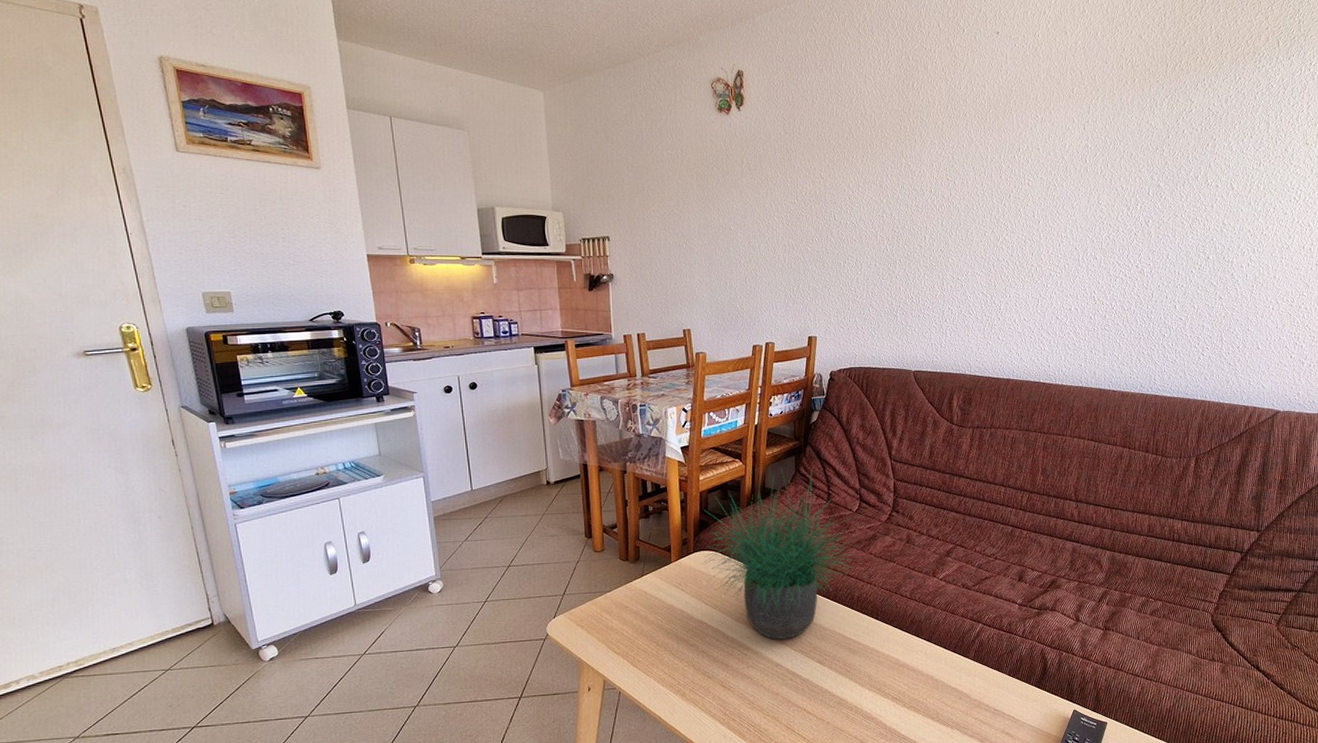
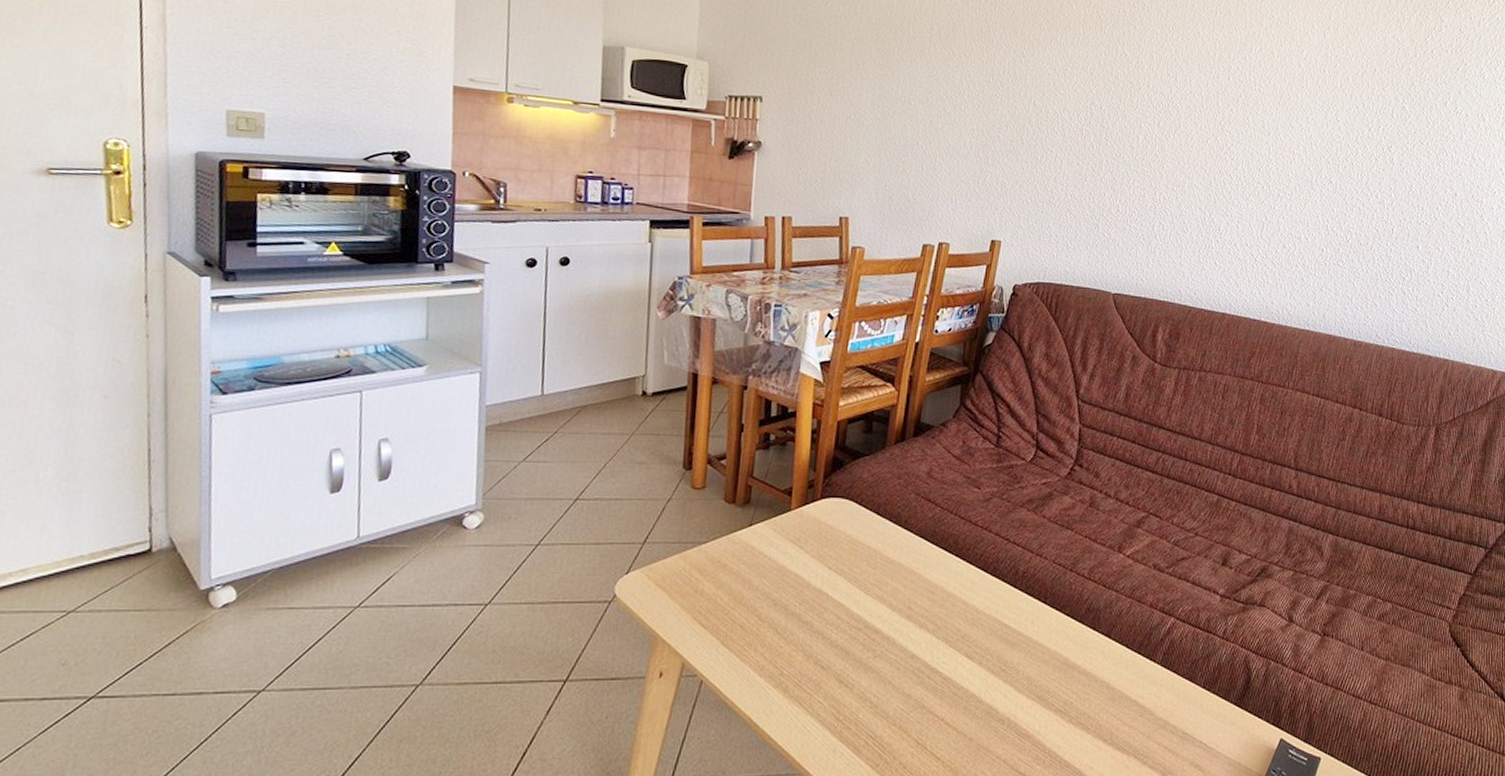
potted plant: present [704,466,868,639] -> none [833,395,1044,622]

